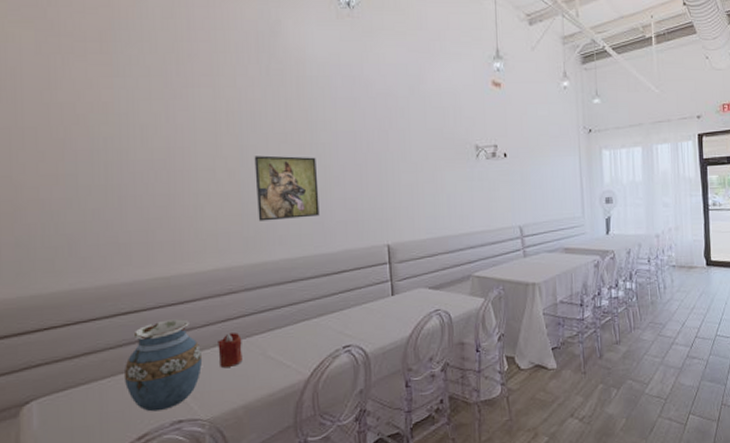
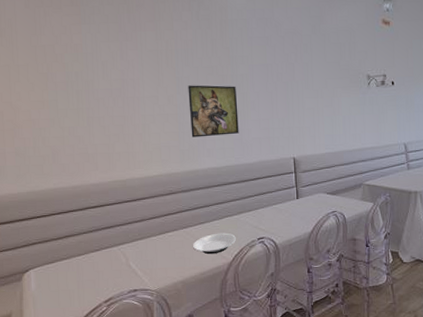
vase: present [123,319,203,412] -> none [94,212,151,282]
candle: present [217,332,243,369] -> none [162,224,181,252]
plate: none [259,341,315,370] -> present [193,232,236,255]

